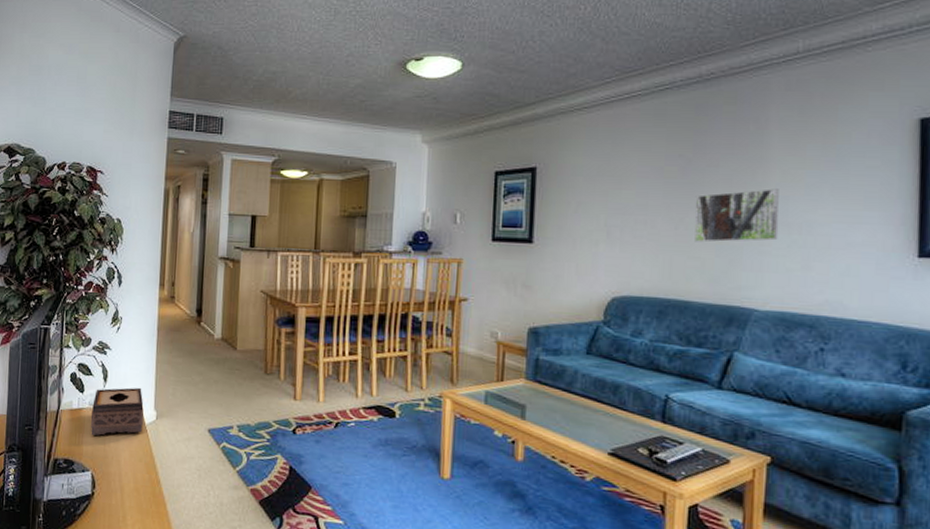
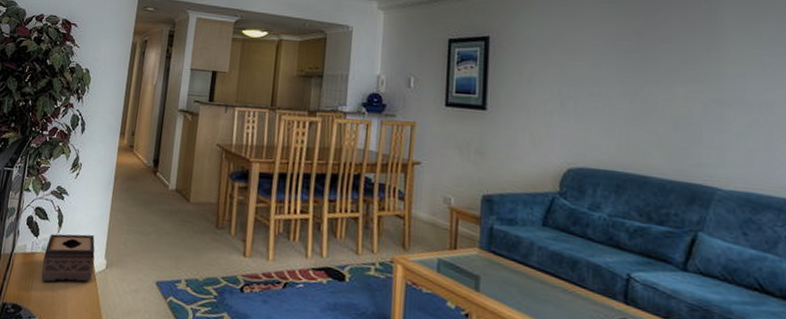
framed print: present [694,189,779,243] -> none [649,66,738,119]

